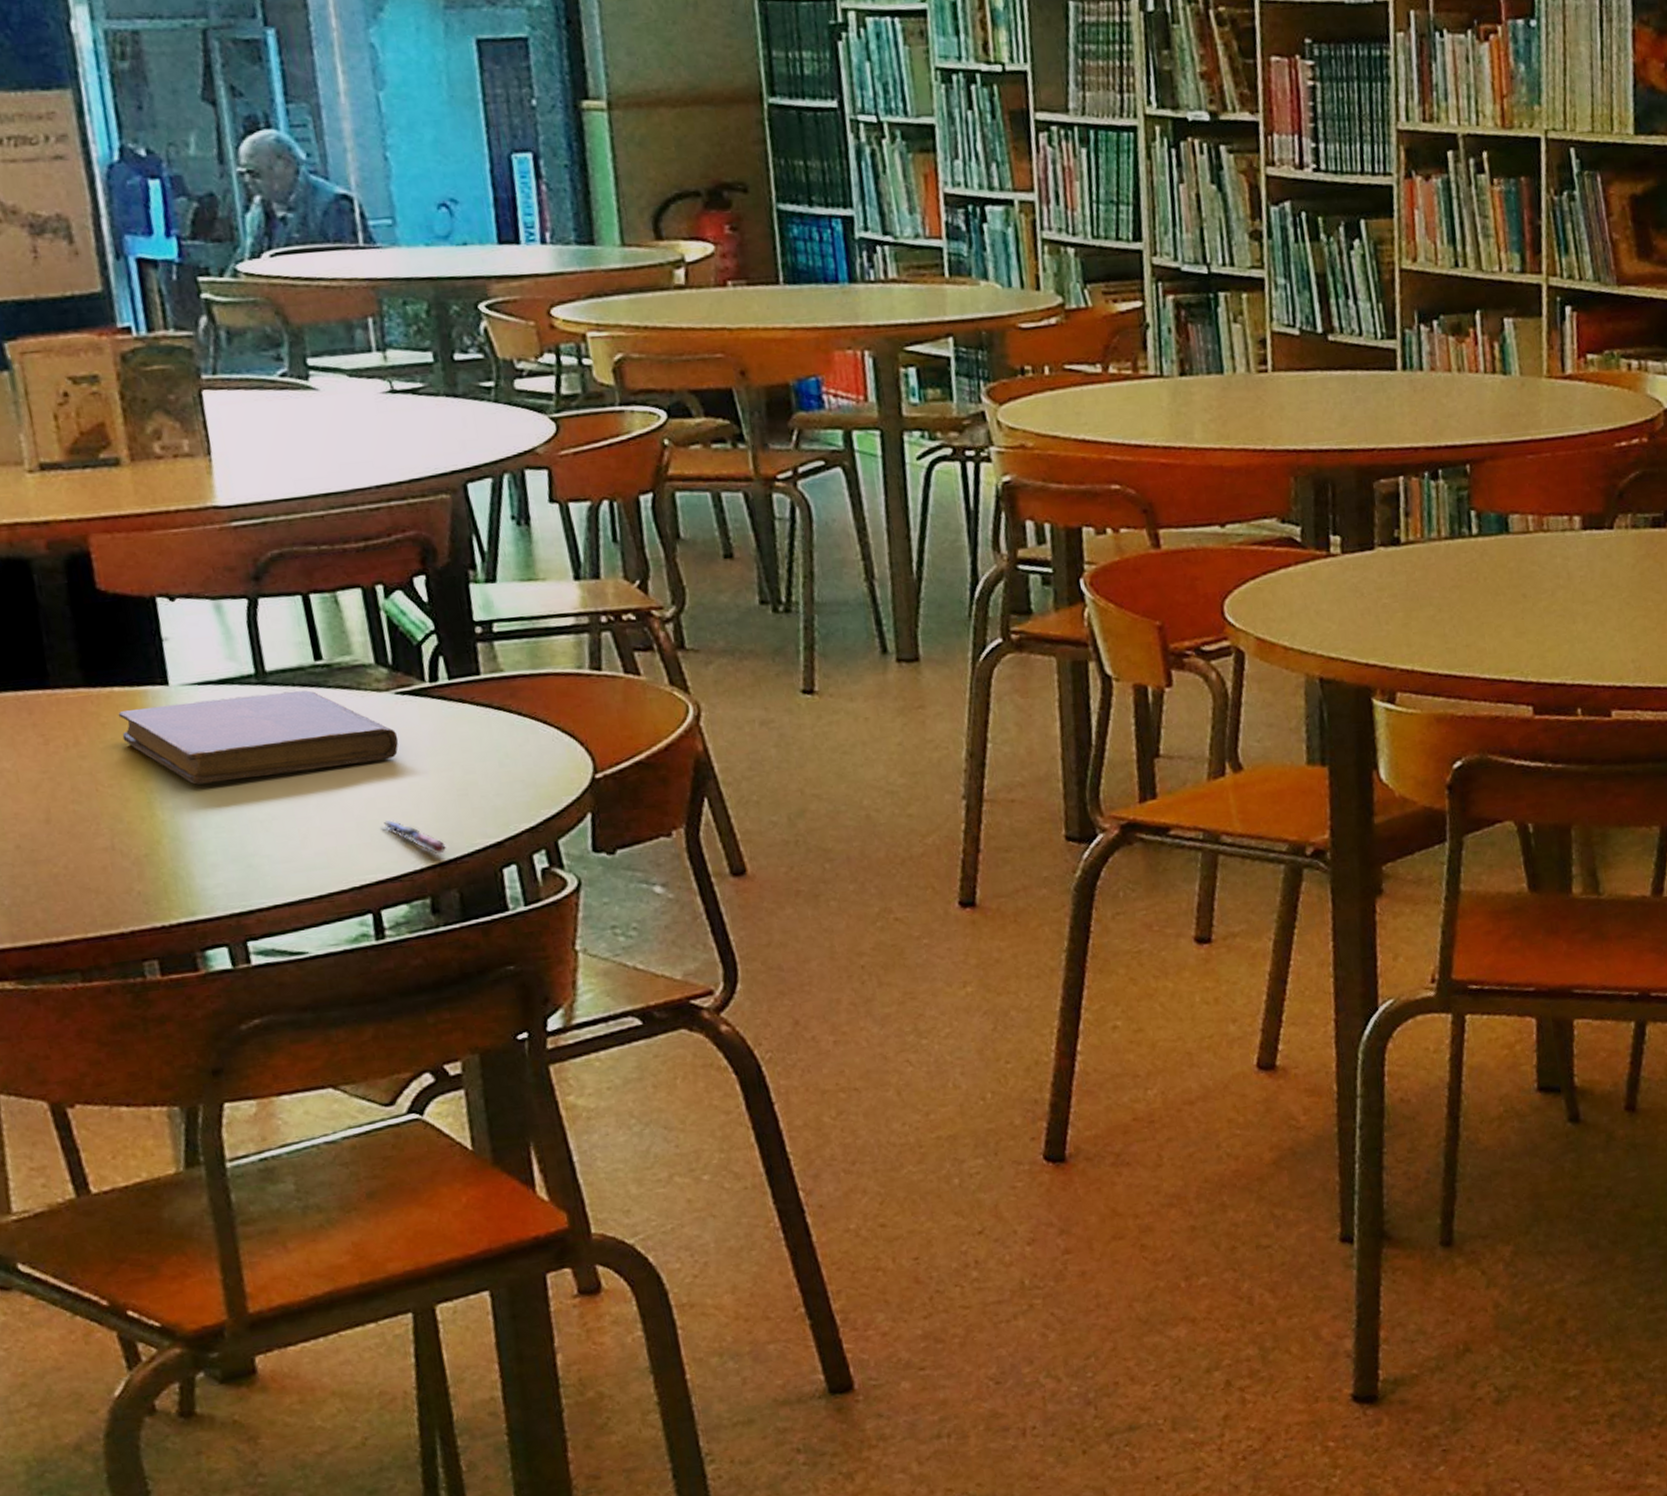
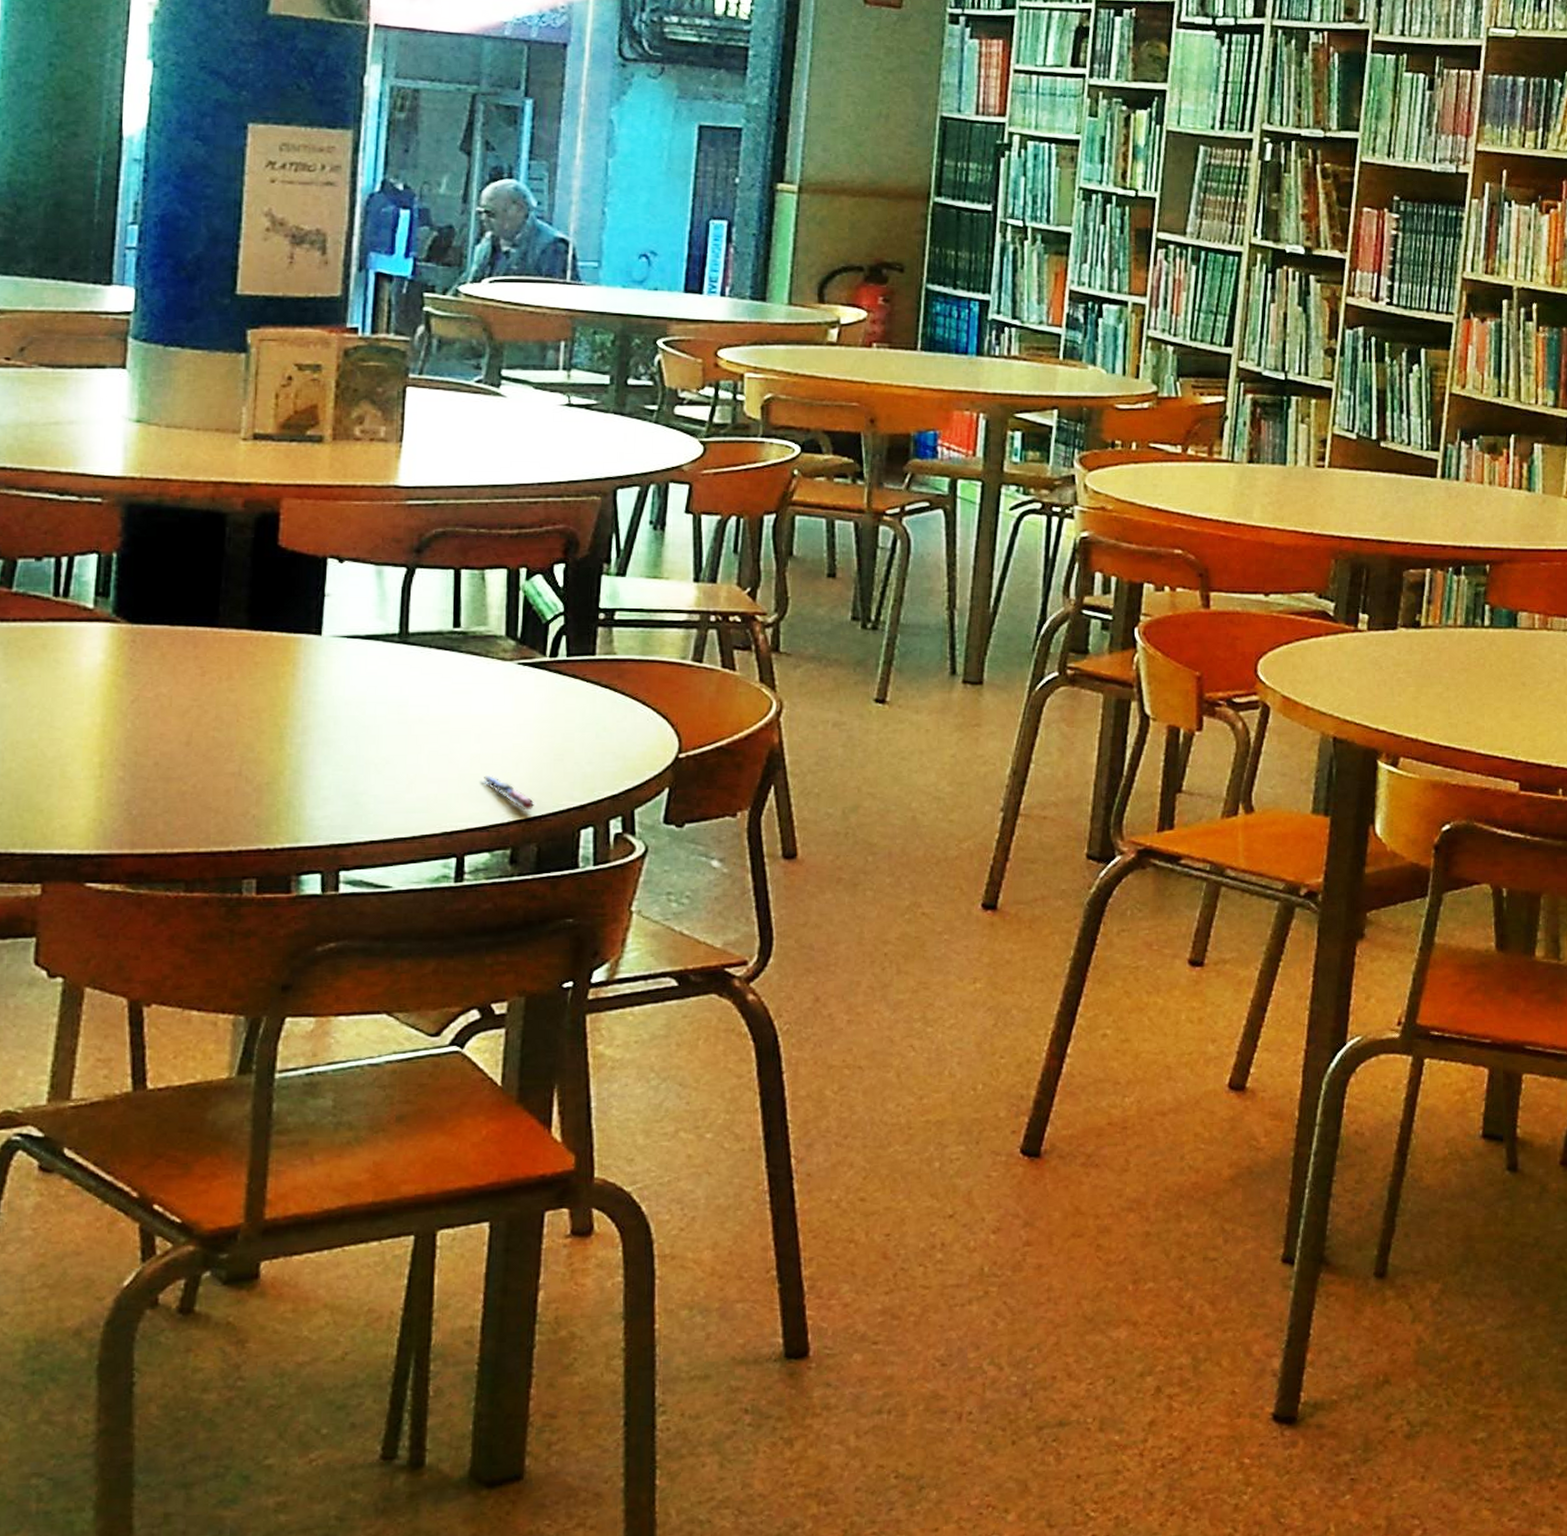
notebook: present [118,690,399,785] -> none [271,652,512,725]

